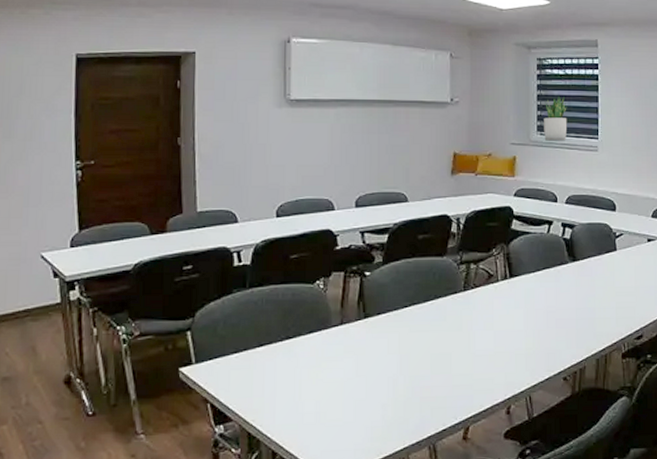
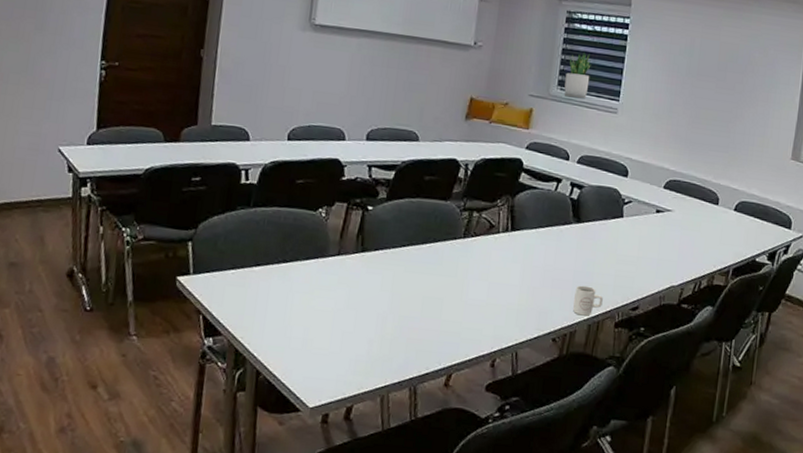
mug: none [580,321,607,351] -> present [573,285,603,316]

